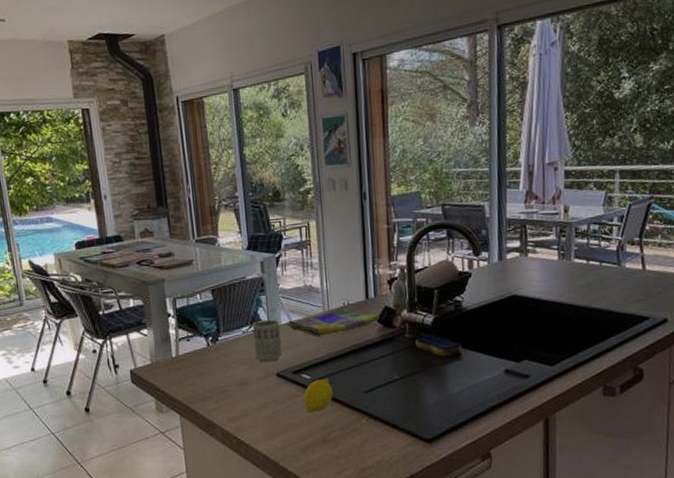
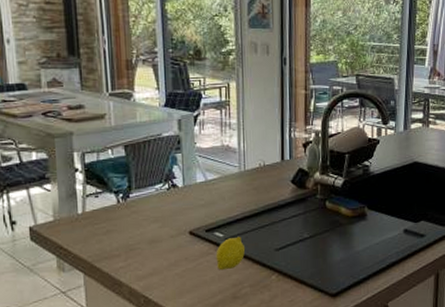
cup: present [252,319,283,363] -> none [166,177,196,221]
dish towel: present [285,308,380,337] -> none [201,169,294,196]

